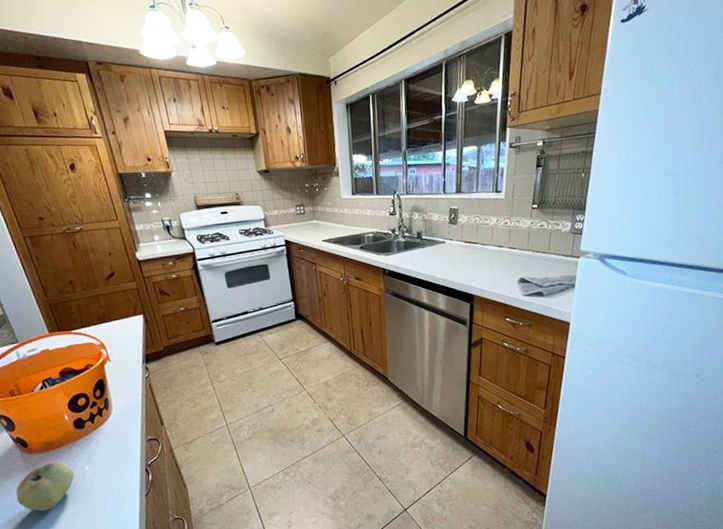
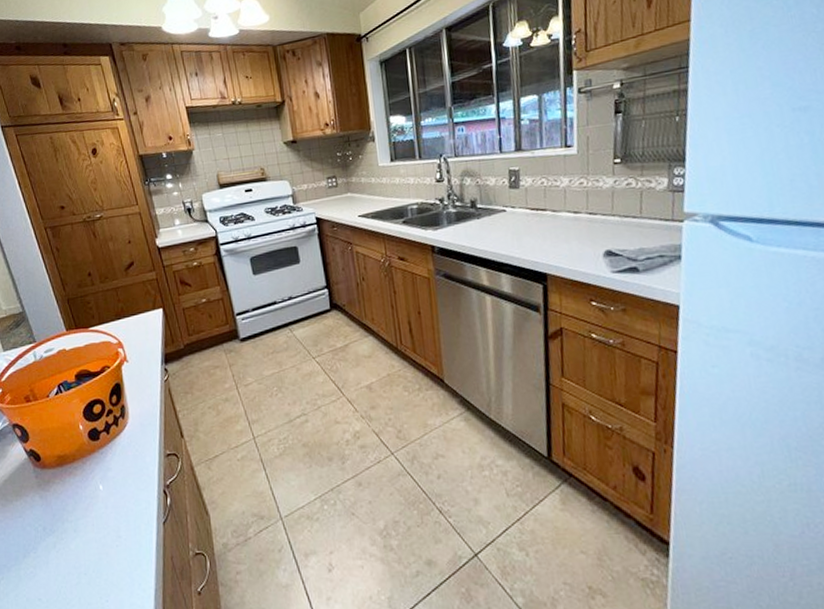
apple: present [16,461,75,511] -> none [27,478,88,538]

